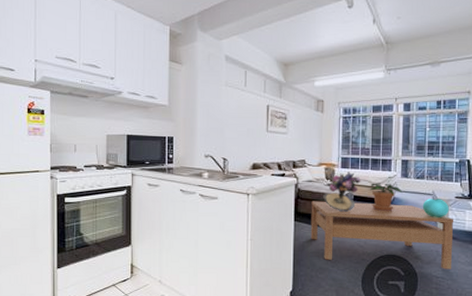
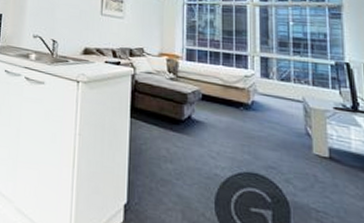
coffee table: present [310,201,454,269] -> none [149,96,336,203]
bouquet: present [323,172,361,212] -> none [165,66,211,113]
potted plant: present [370,183,403,212] -> none [222,81,264,119]
decorative sphere: present [422,199,449,217] -> none [290,106,327,132]

